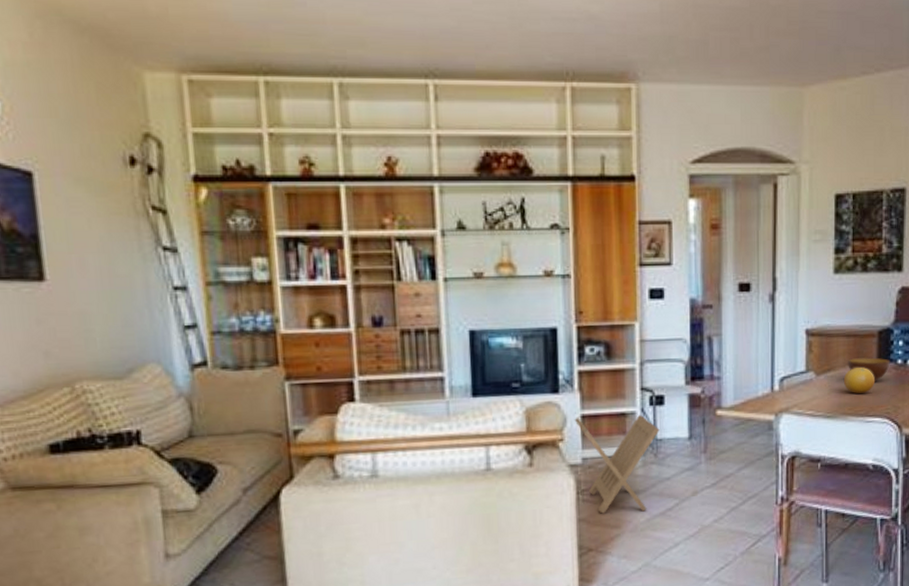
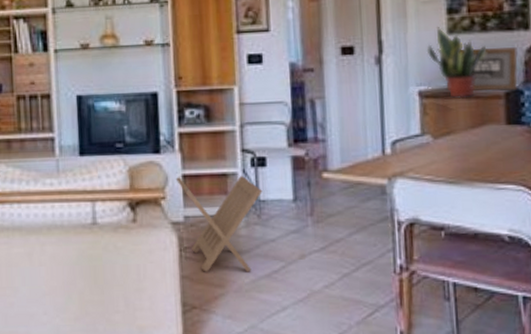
potted plant: none [815,265,866,337] -> present [426,26,487,99]
picture frame: none [830,288,891,330] -> present [446,47,518,92]
fruit: present [843,366,875,394] -> none [466,130,504,158]
bowl: present [848,357,890,383] -> none [470,120,522,147]

